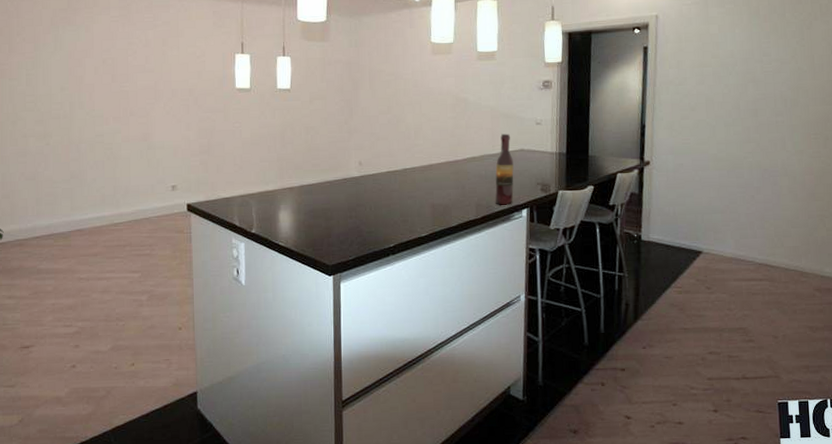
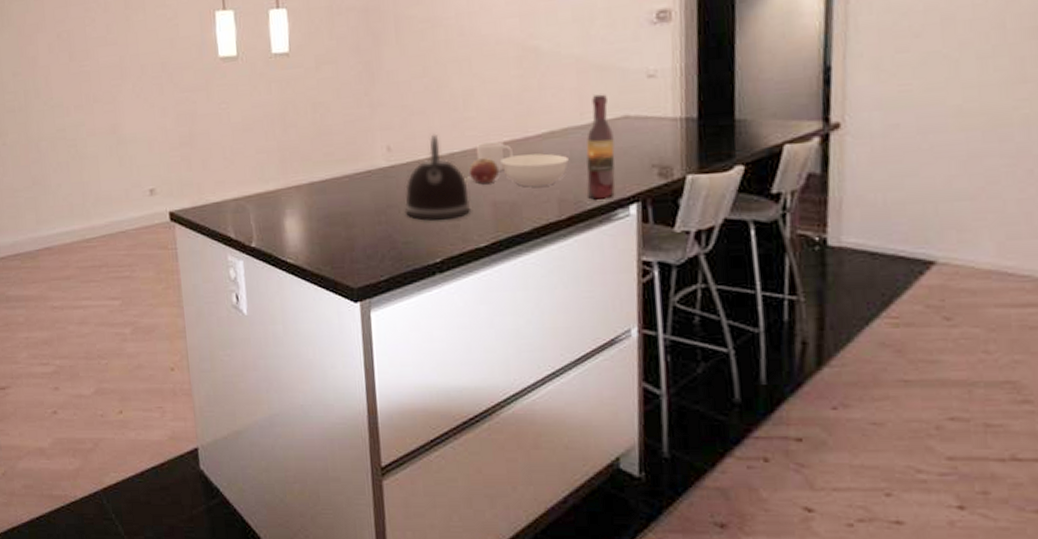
kettle: none [369,154,417,216] -> present [404,134,472,221]
fruit: none [417,173,437,191] -> present [469,158,499,183]
mug: none [422,162,447,184] -> present [475,142,513,173]
bowl: none [438,172,484,195] -> present [500,153,569,187]

